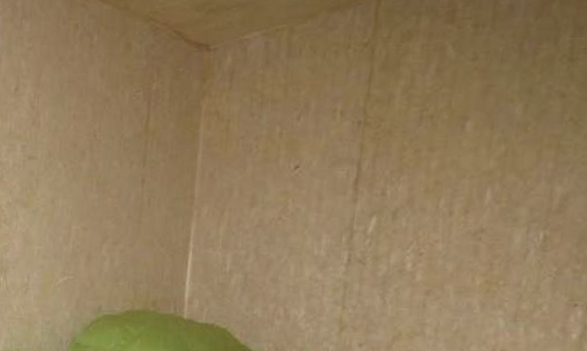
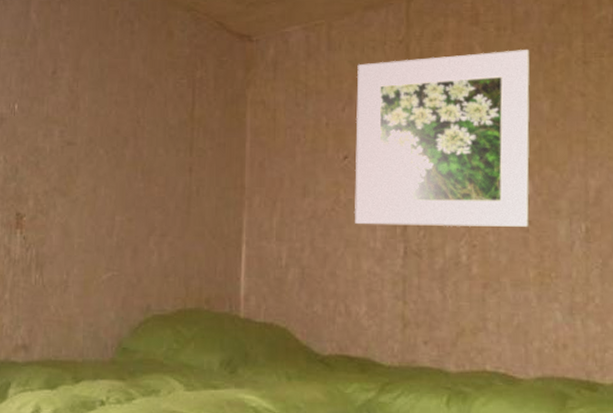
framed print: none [301,48,510,236] -> present [354,50,531,227]

